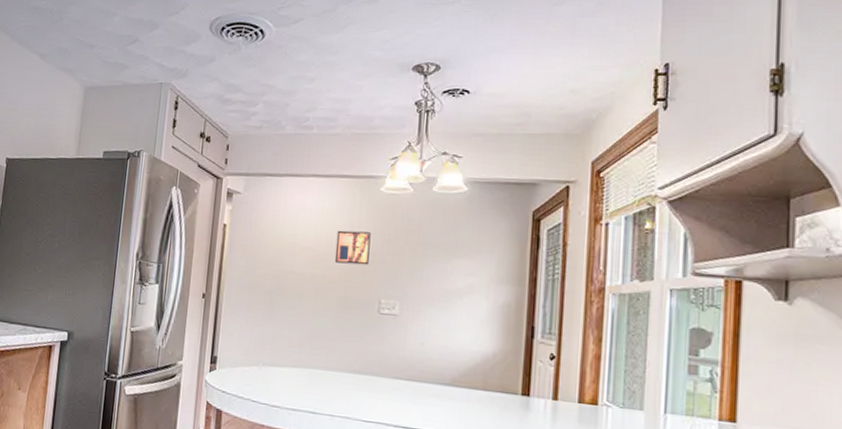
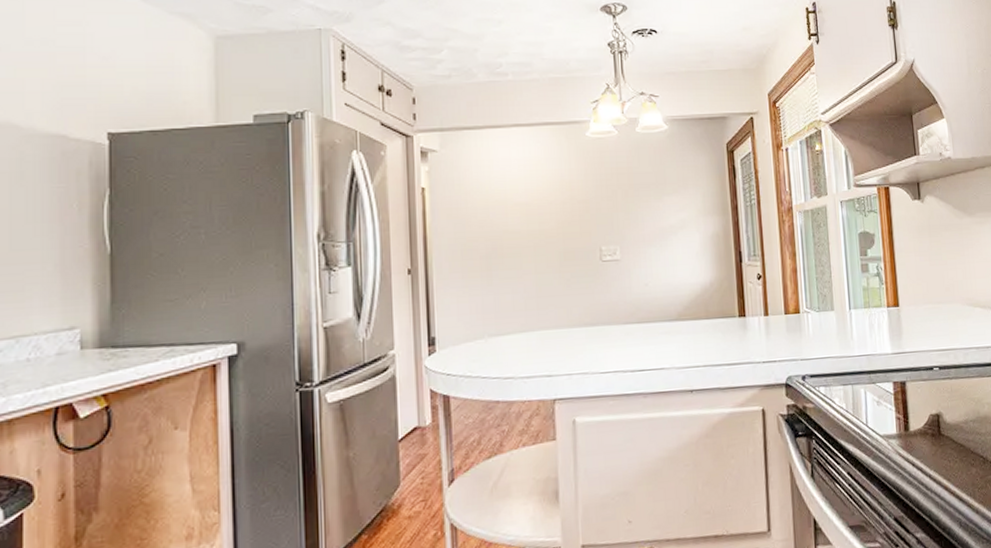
wall art: present [334,230,371,265] -> none [548,179,584,215]

